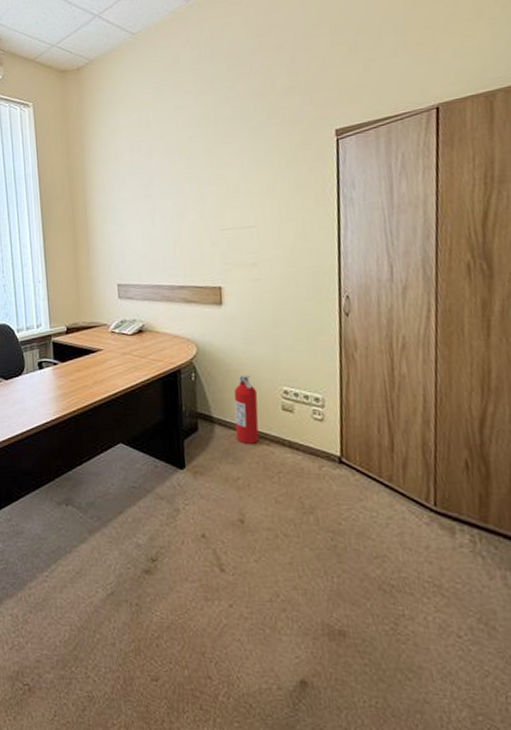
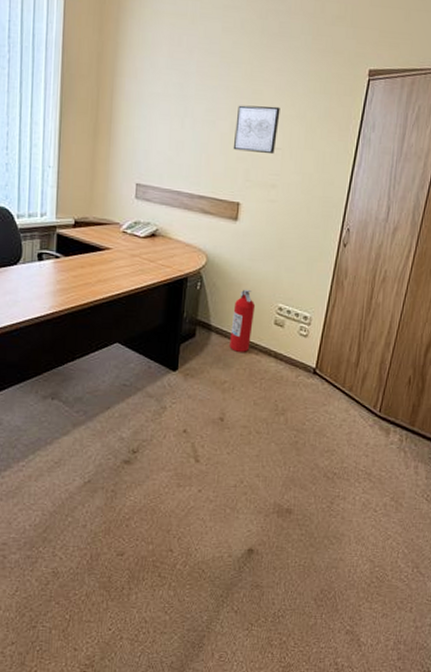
wall art: none [204,186,249,237] -> present [233,105,280,155]

